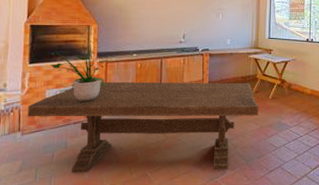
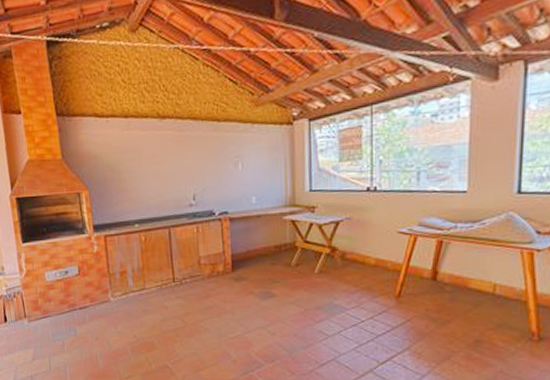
dining table: present [28,82,258,173] -> none [30,254,301,363]
potted plant: present [49,41,108,101] -> none [43,211,109,284]

